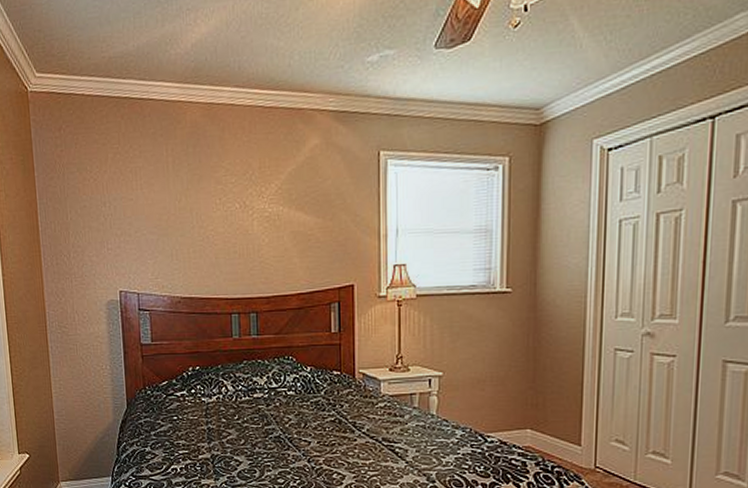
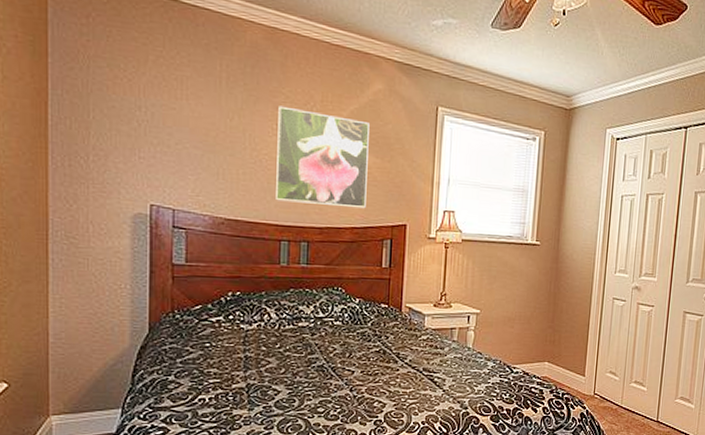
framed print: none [220,179,311,275] -> present [274,106,370,209]

